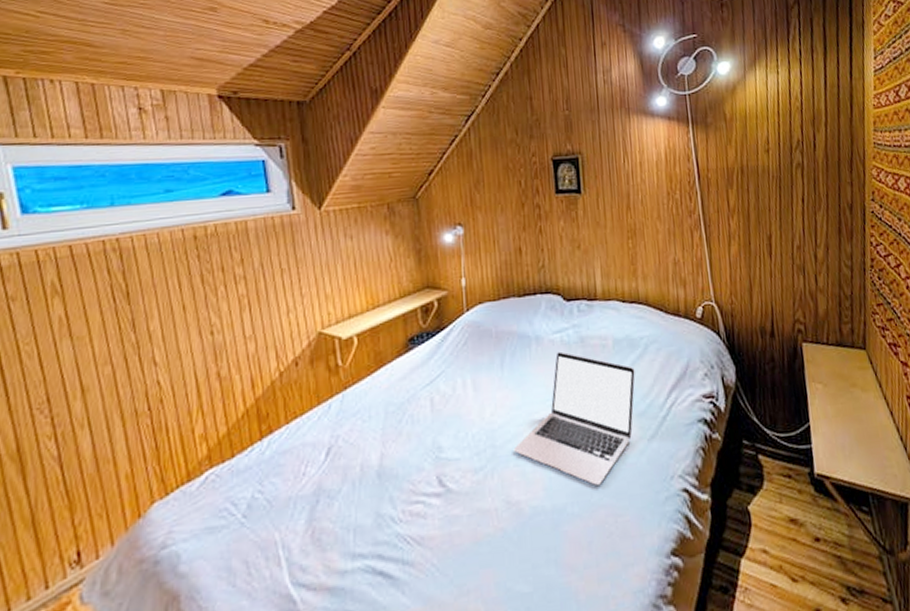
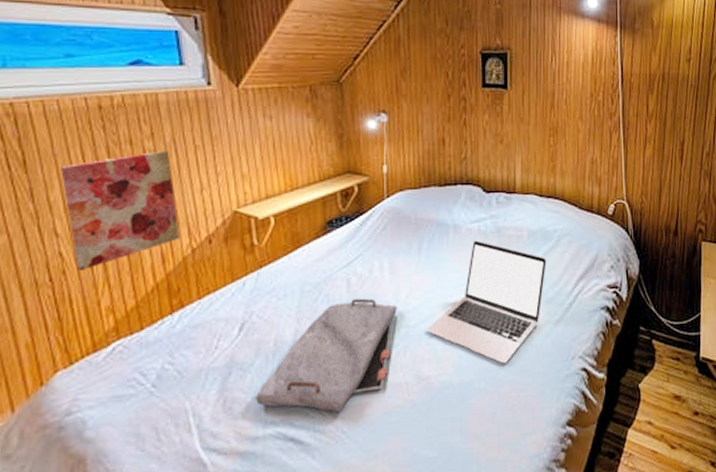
wall art: none [159,275,269,398] -> present [60,150,181,270]
serving tray: none [344,417,482,543] -> present [256,298,397,413]

